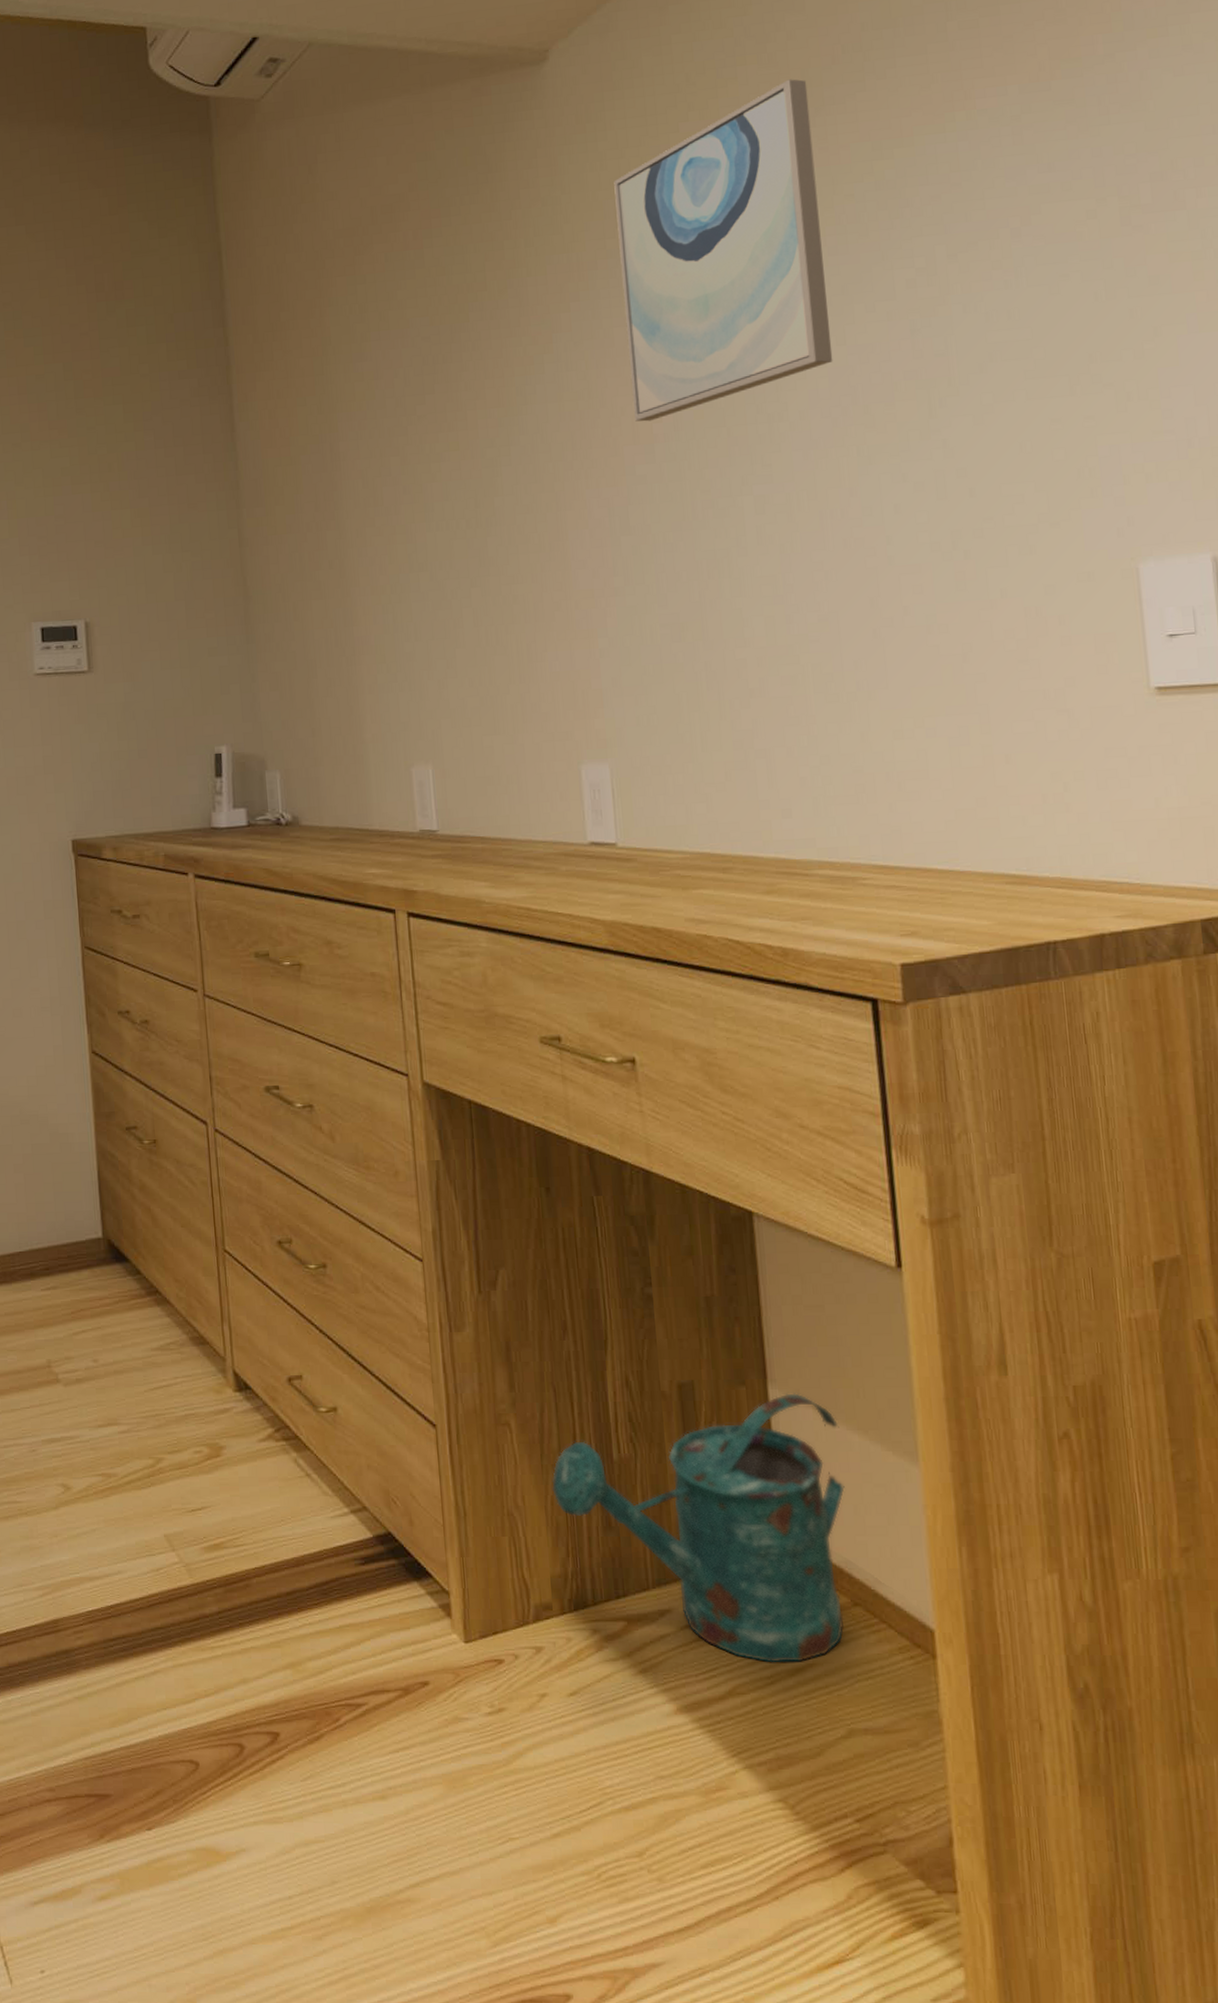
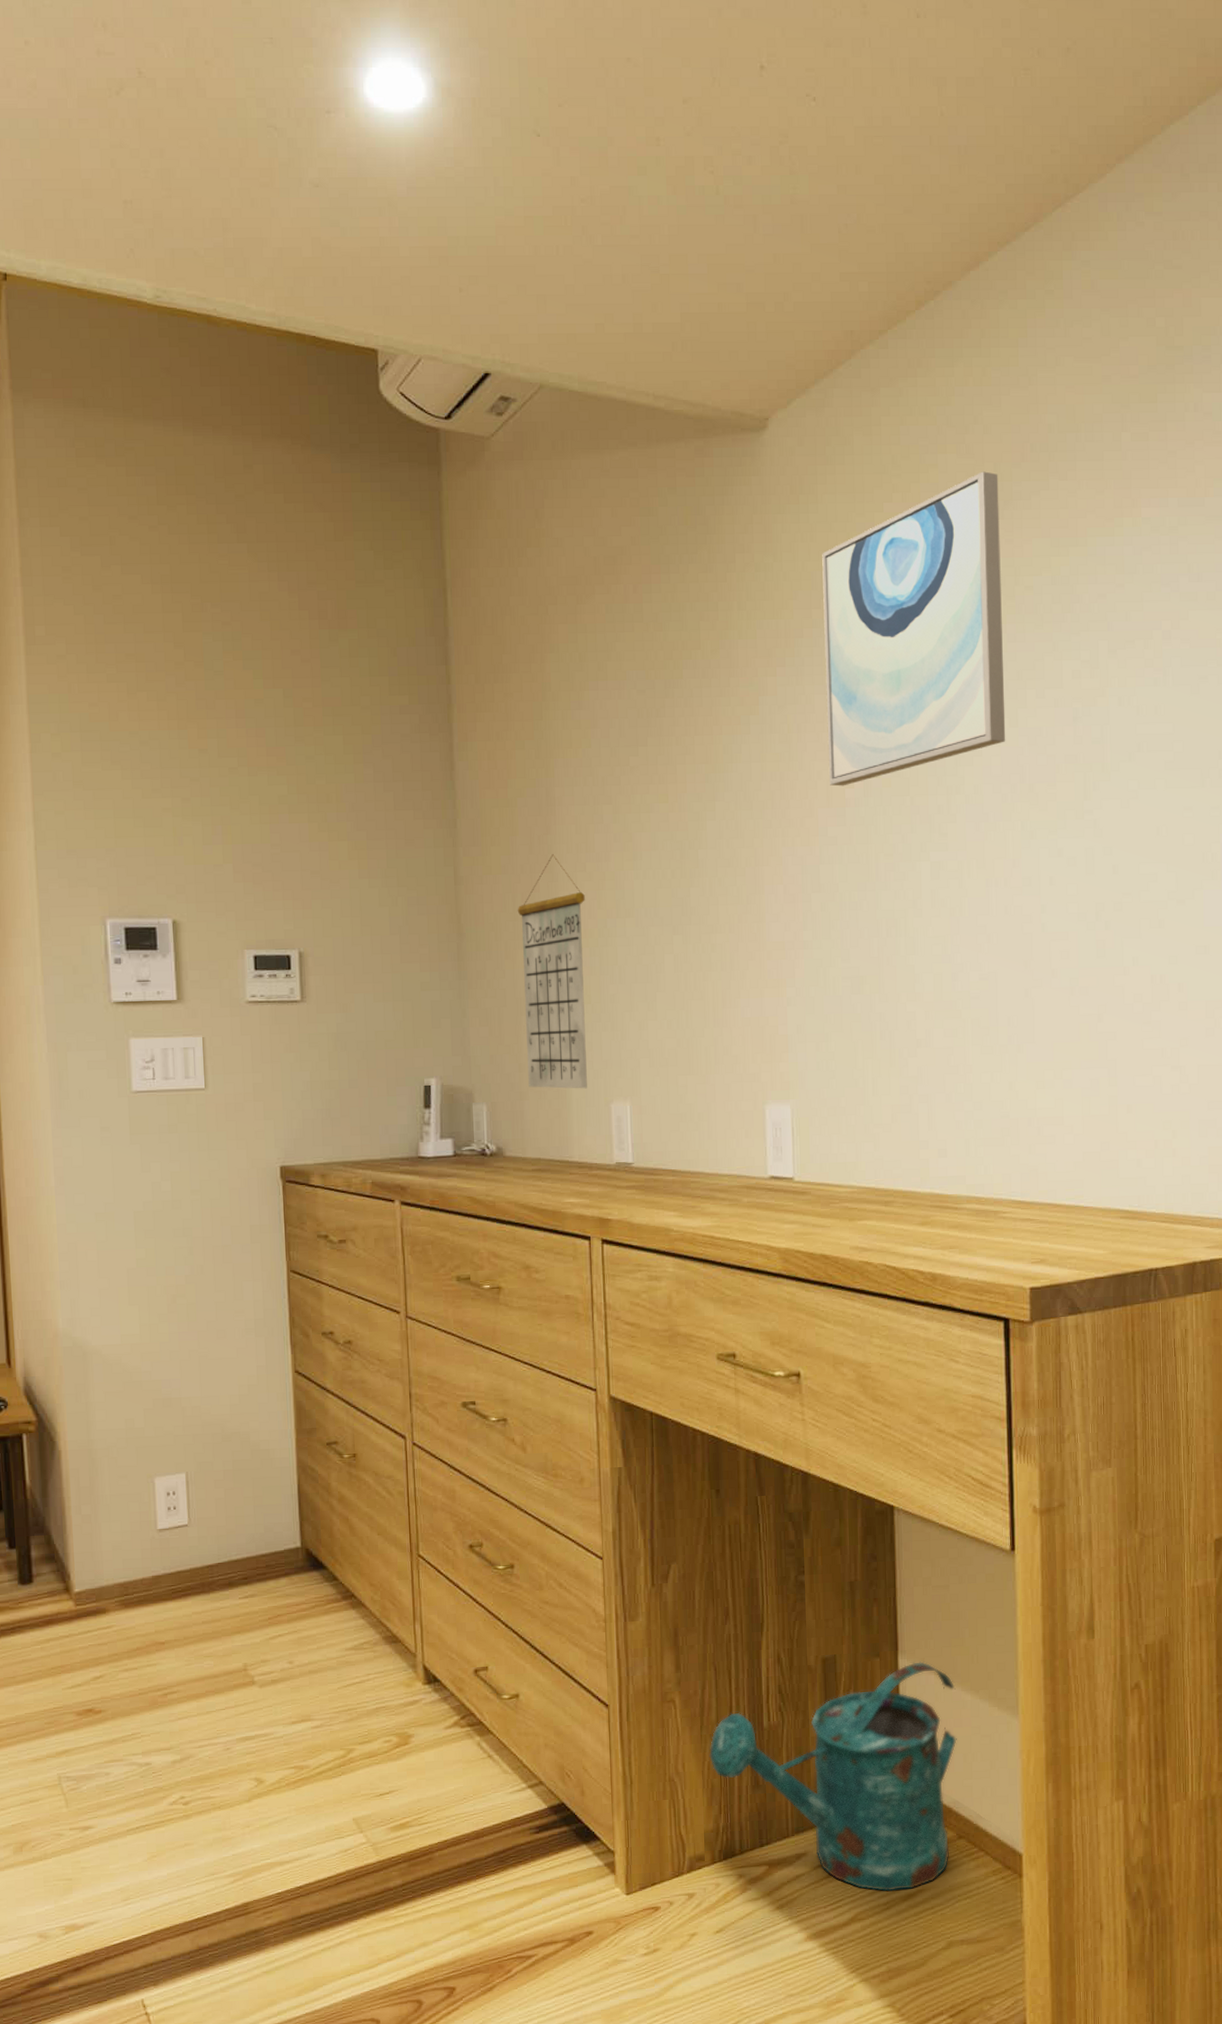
calendar: none [304,510,386,753] -> present [517,854,587,1089]

